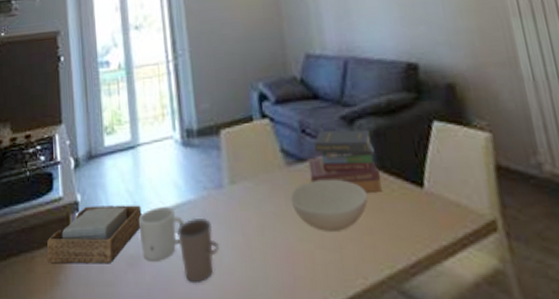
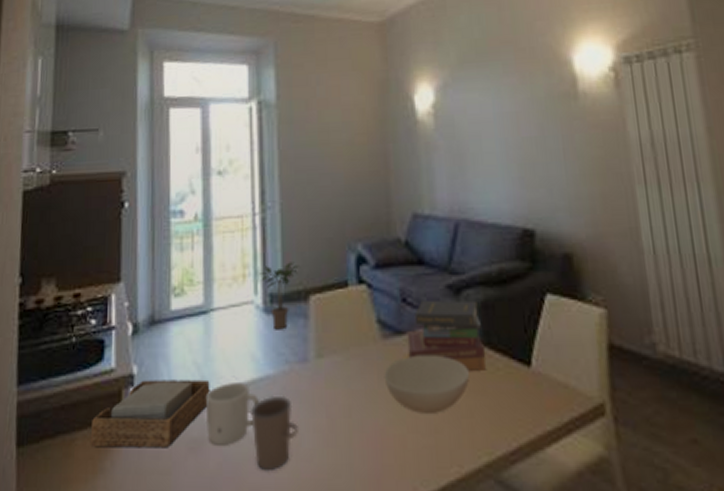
potted plant: none [176,101,211,161] -> present [259,262,301,330]

